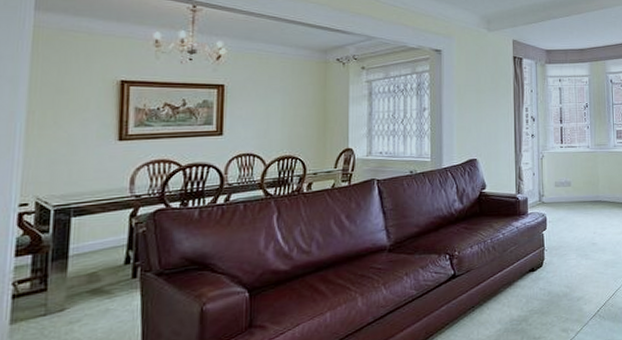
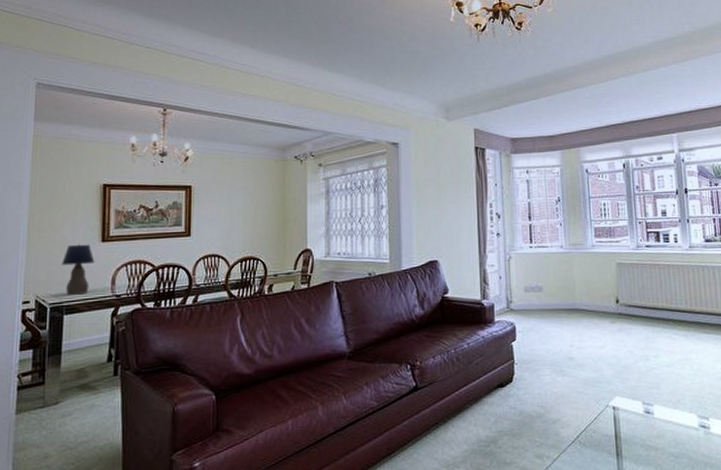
table lamp: none [69,141,110,196] -> present [61,243,95,295]

